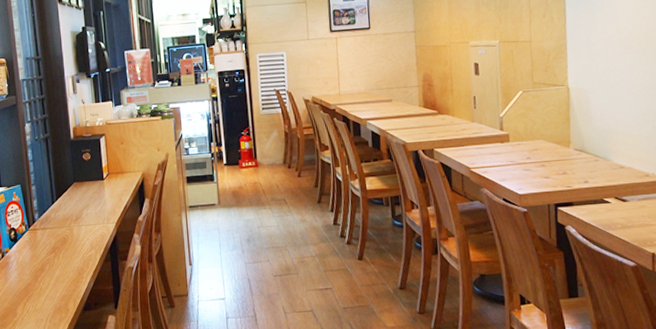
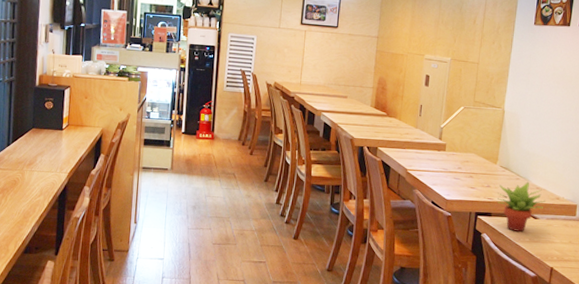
succulent plant: none [576,161,633,219] -> present [496,181,546,232]

